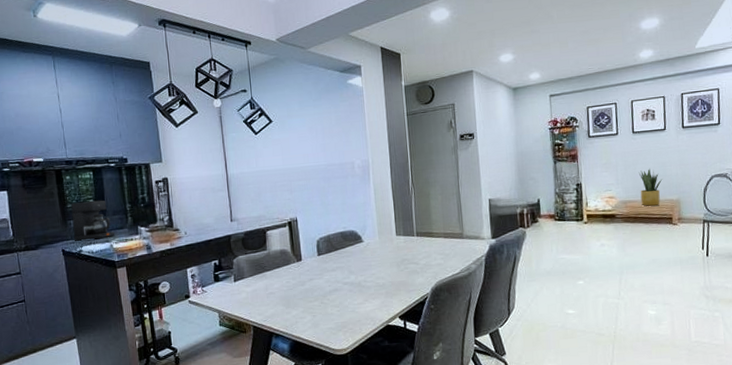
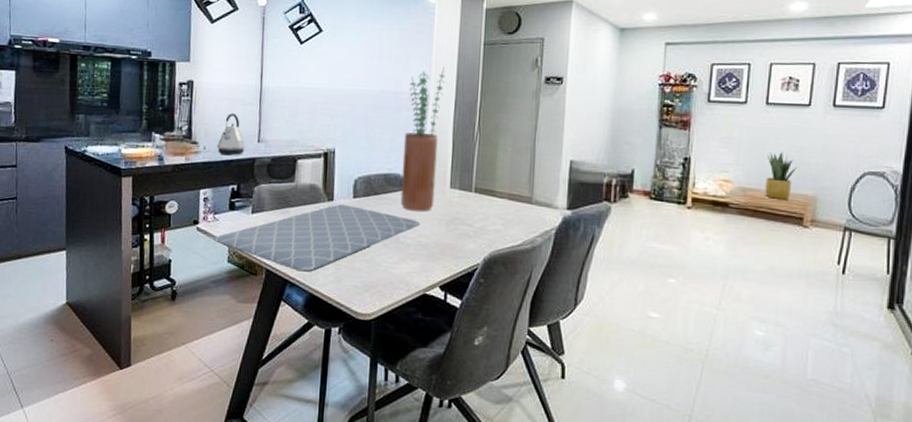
coffee maker: present [71,200,115,241] -> none [79,94,126,141]
kettle: none [196,200,221,237] -> present [217,112,245,156]
placemat: none [205,262,376,324] -> present [214,204,420,272]
vase: none [351,137,385,260] -> present [400,66,445,212]

